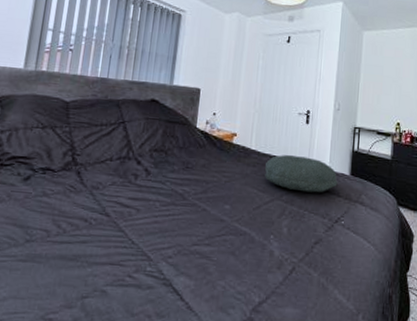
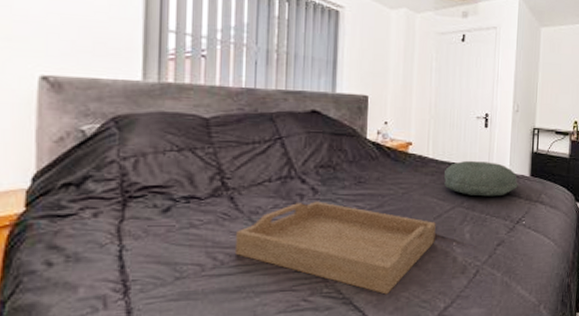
serving tray: none [75,182,255,281] -> present [234,201,436,295]

